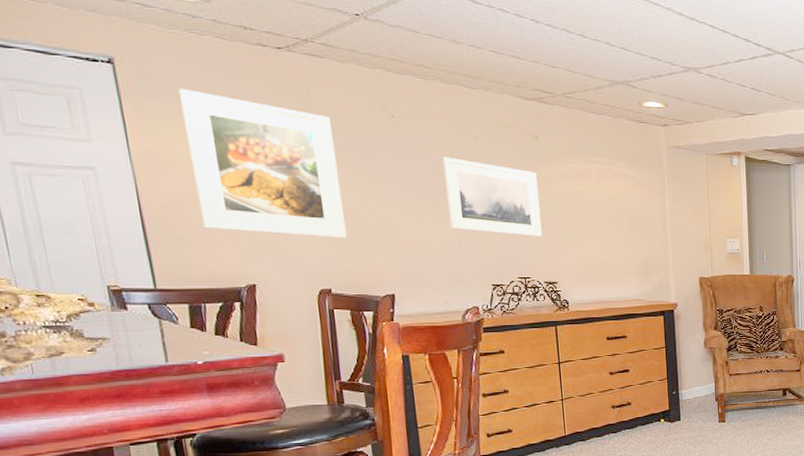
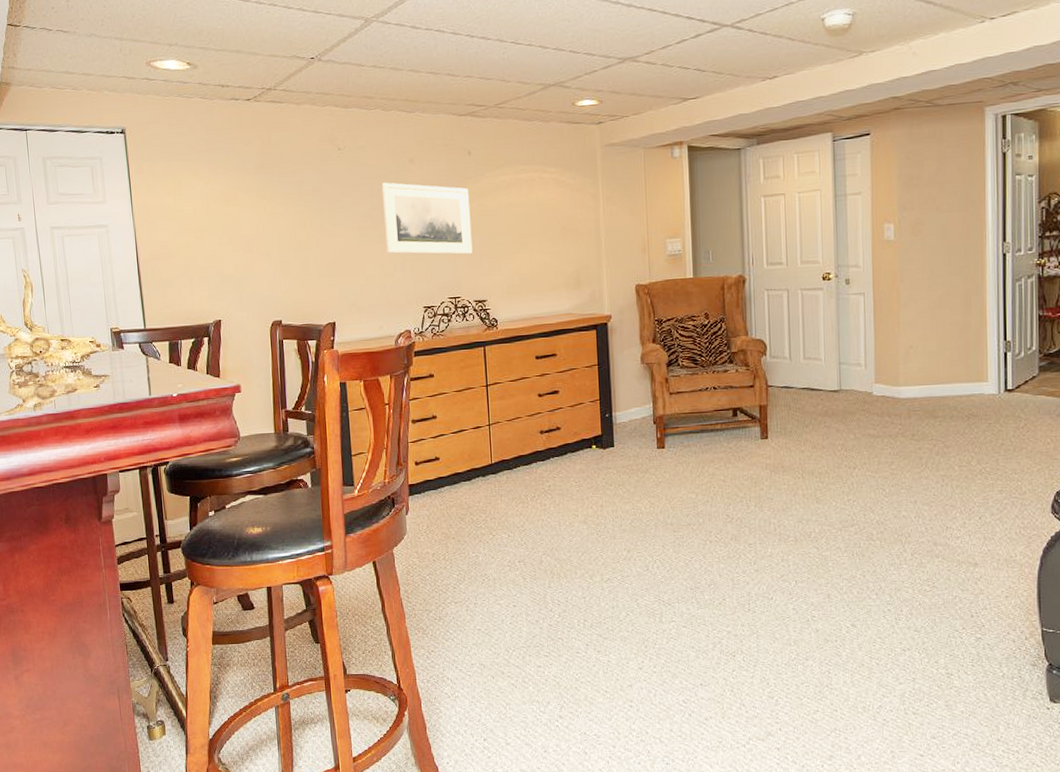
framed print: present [178,88,347,239] -> none [170,147,297,272]

